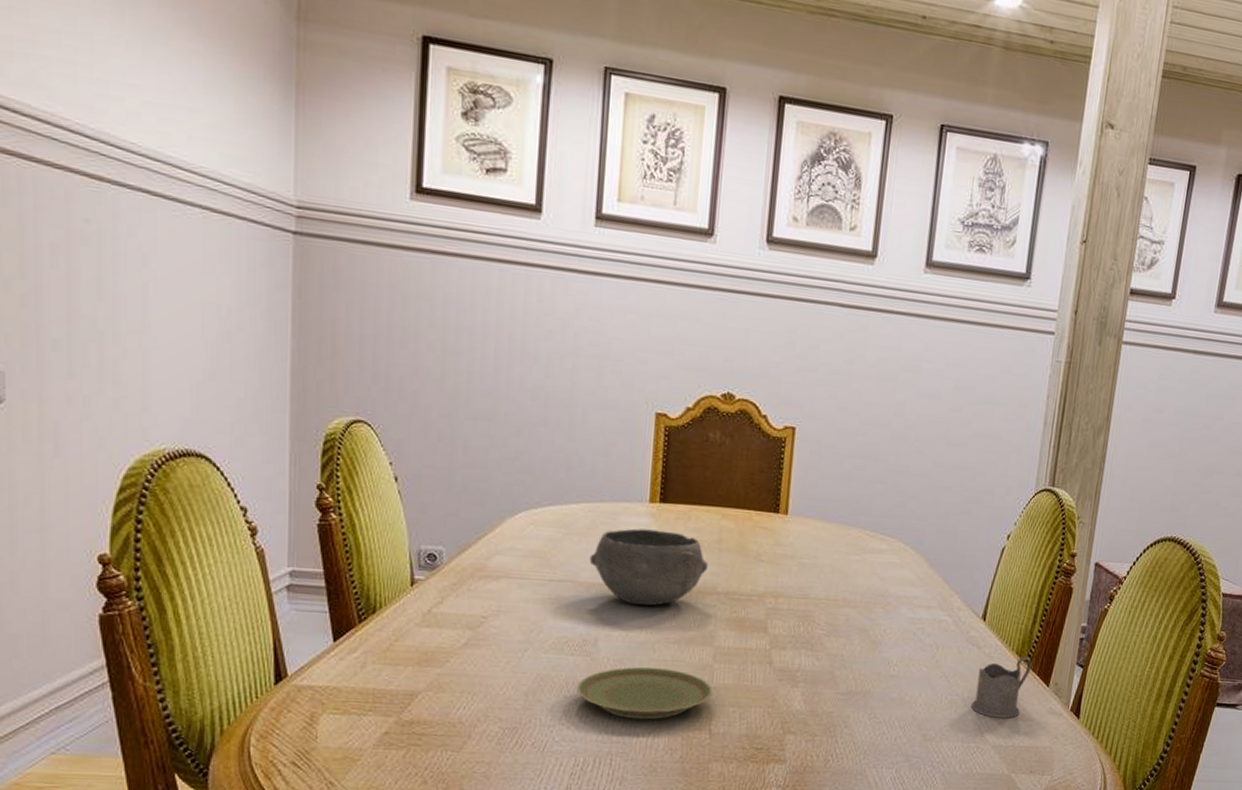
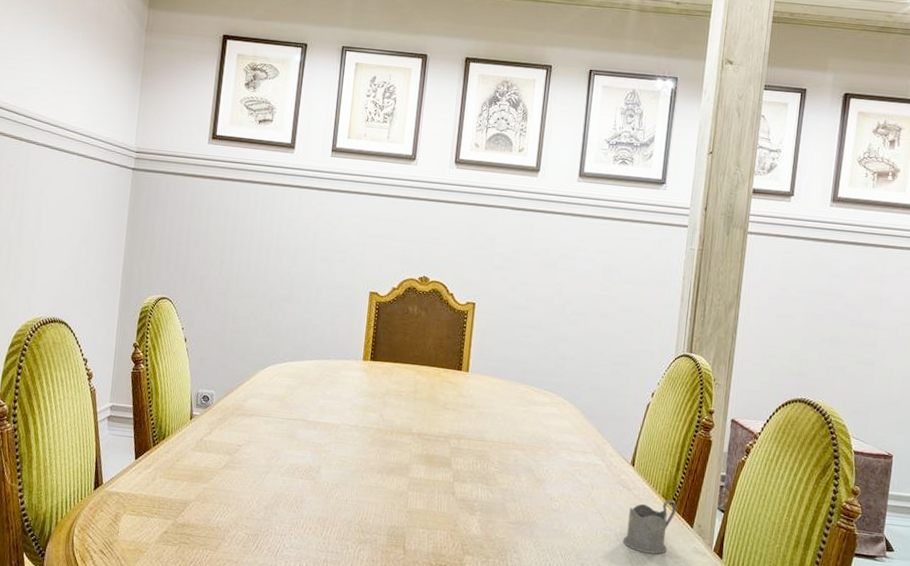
plate: present [576,667,712,720] -> none [303,490,407,535]
bowl: present [589,528,709,606] -> none [317,380,406,442]

